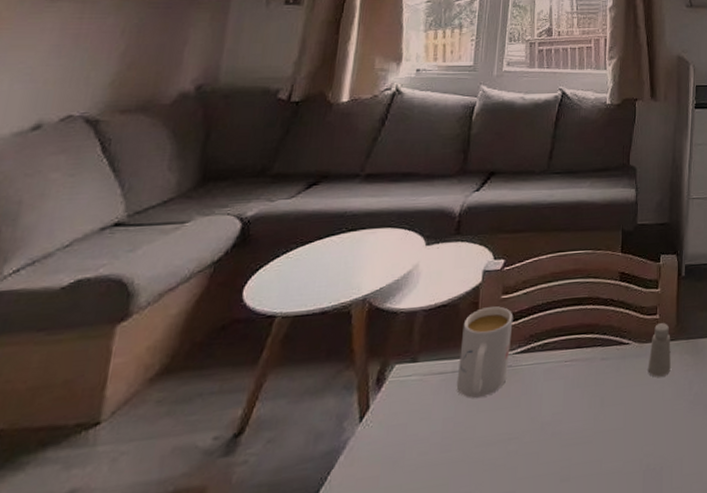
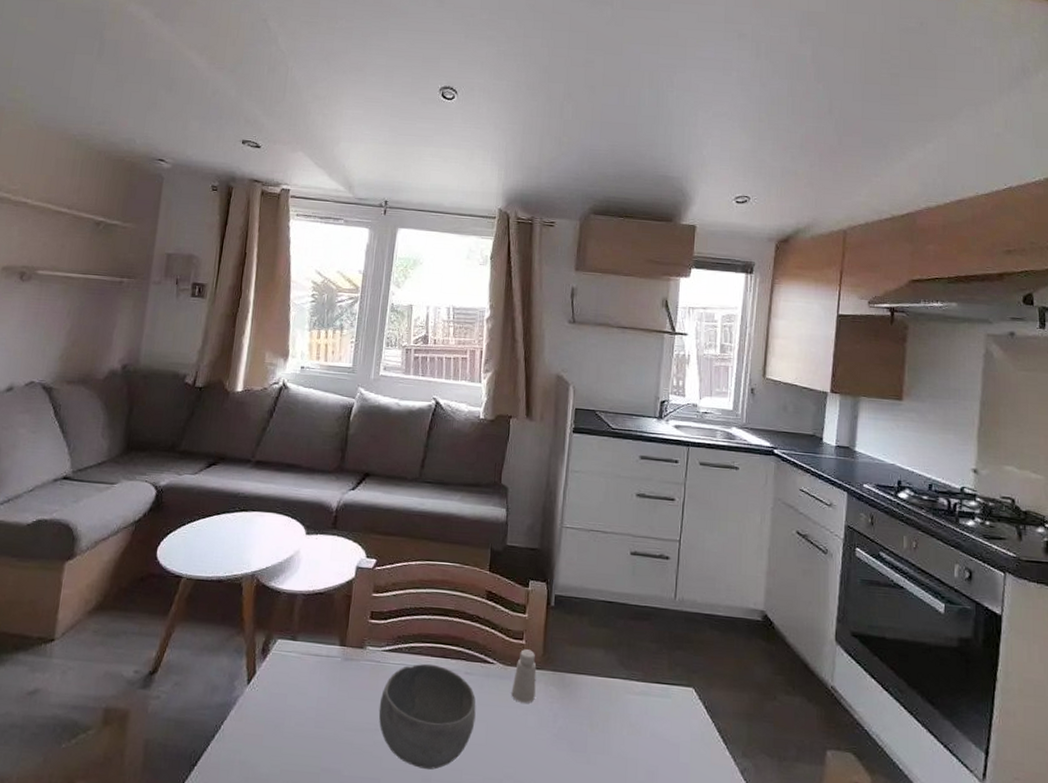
mug: present [456,306,514,398] -> none [330,602,383,685]
bowl: none [511,357,614,469] -> present [378,663,476,770]

